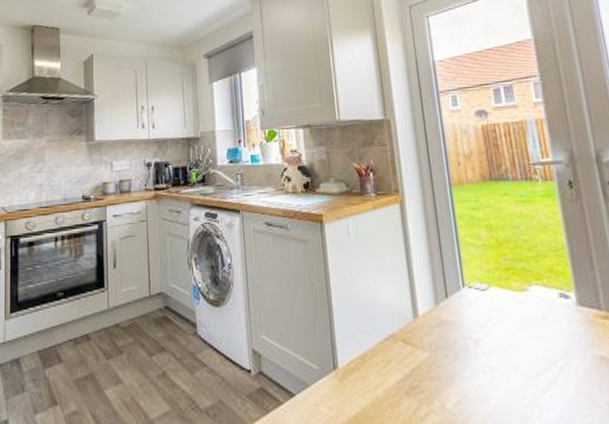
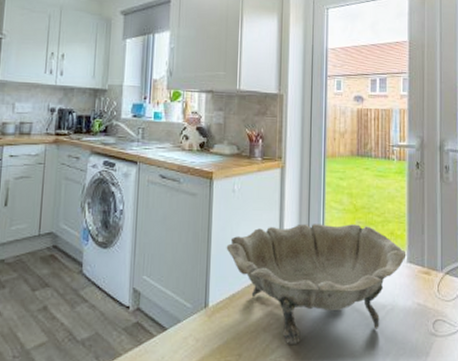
decorative bowl: none [348,262,575,413] -> present [226,224,407,345]

